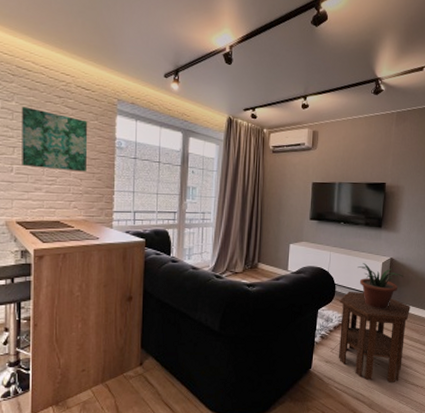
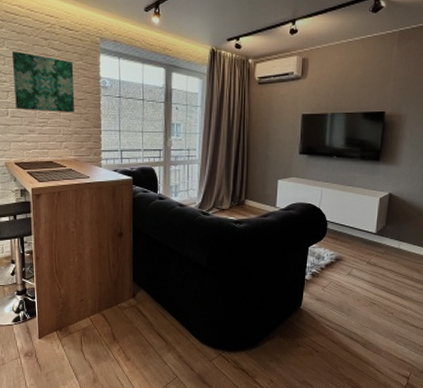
side table: present [338,291,411,383] -> none [330,228,411,323]
potted plant: present [357,263,403,309] -> none [352,199,404,247]

